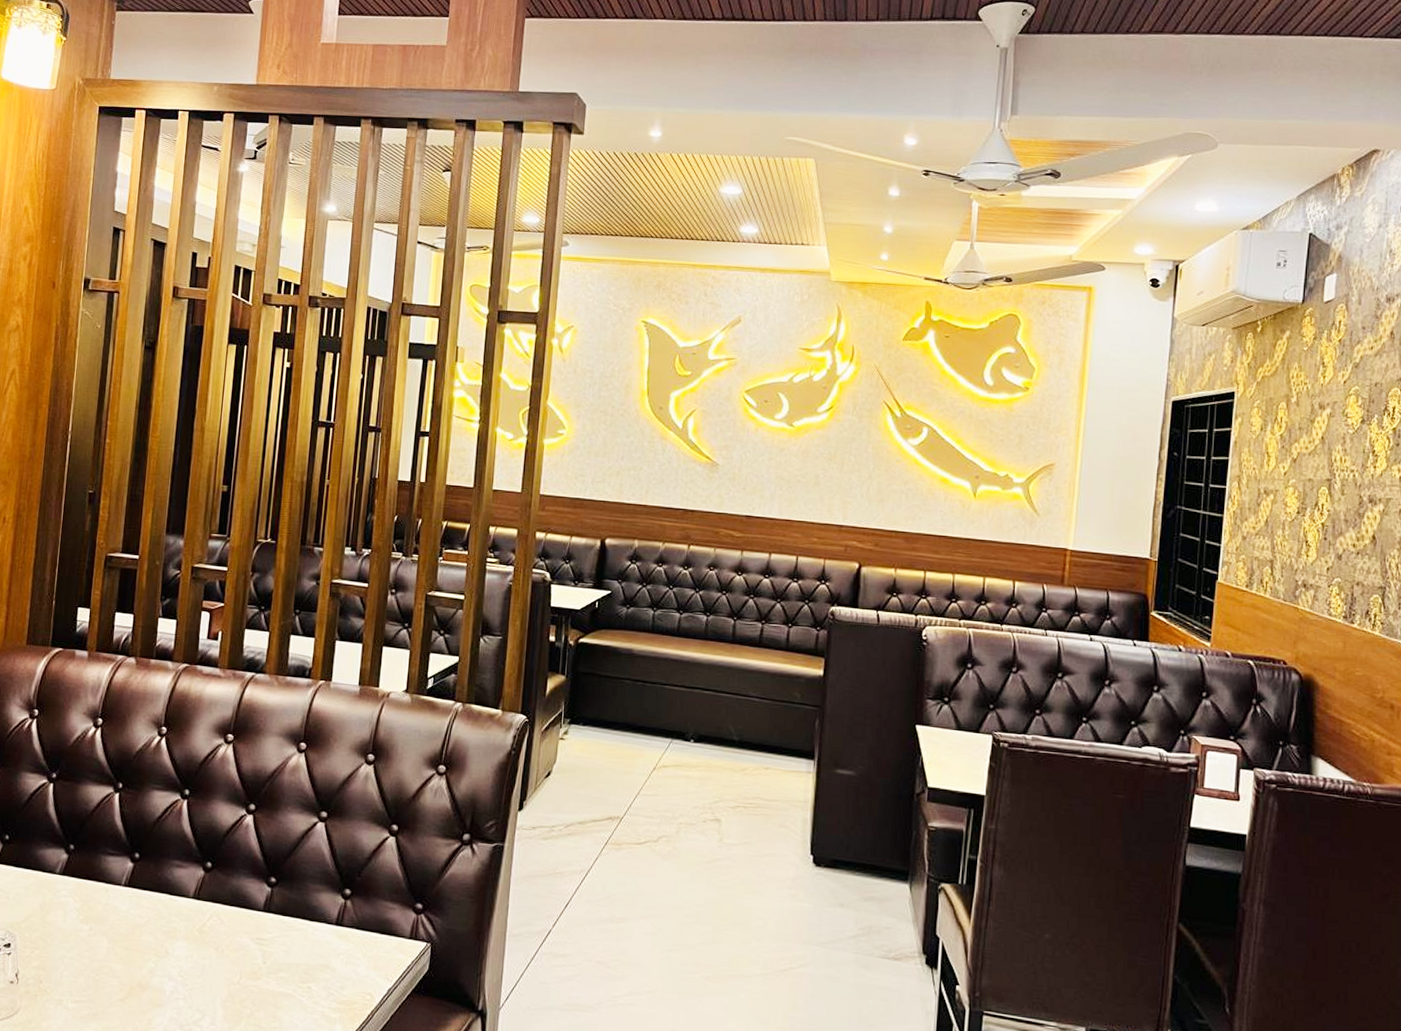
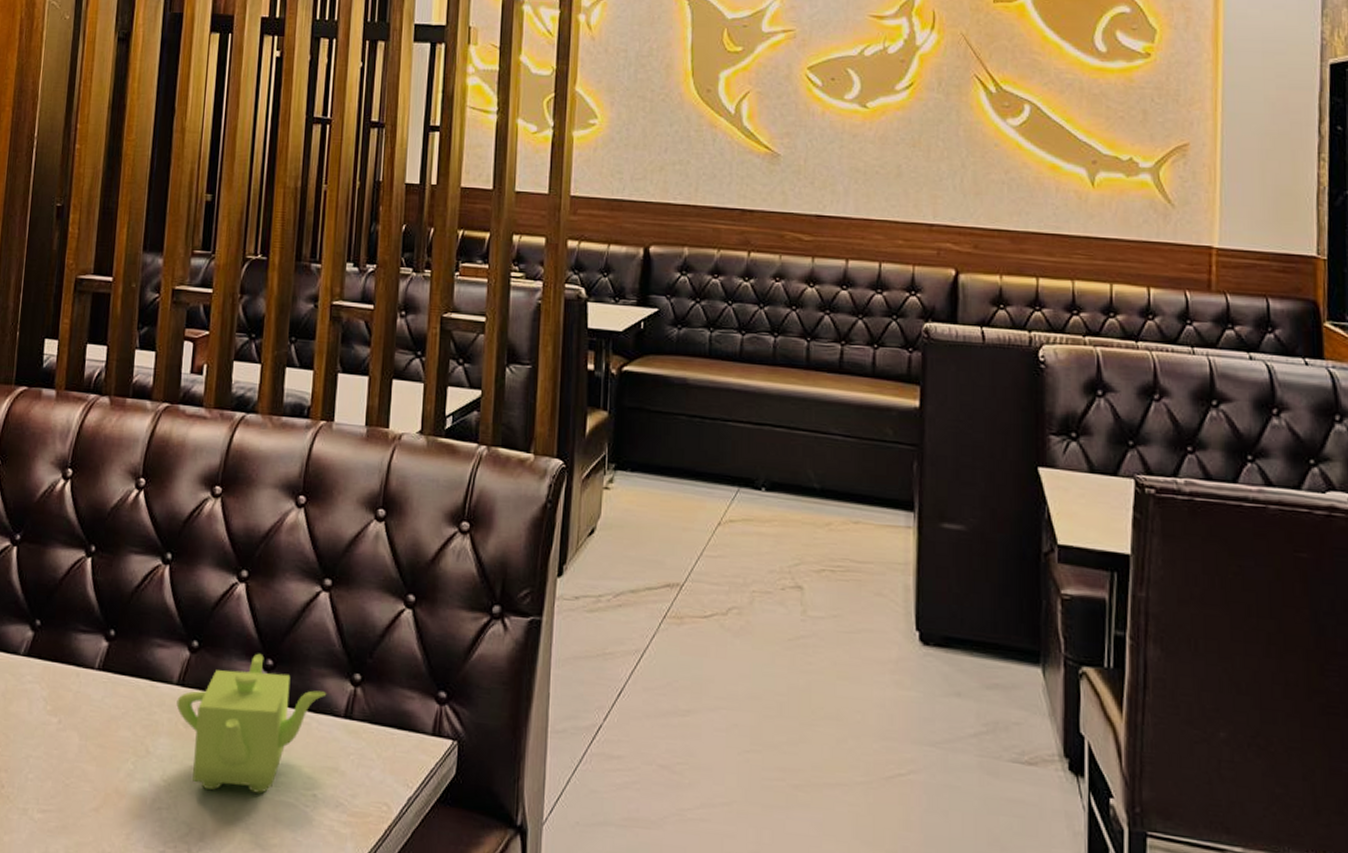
teapot: none [192,872,321,986] -> present [176,653,326,794]

